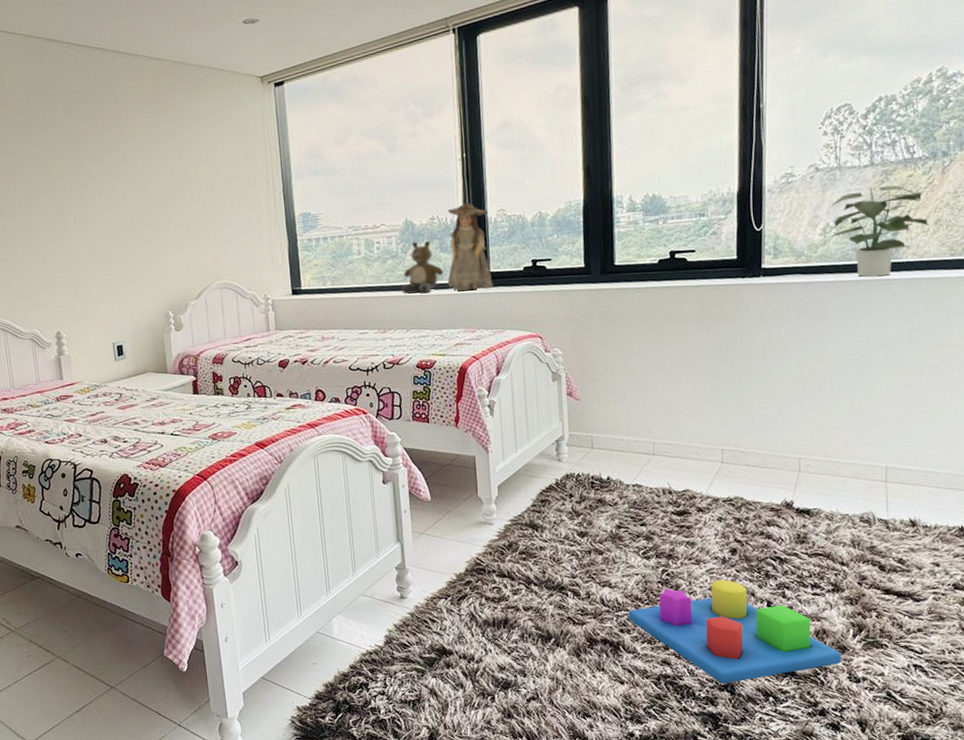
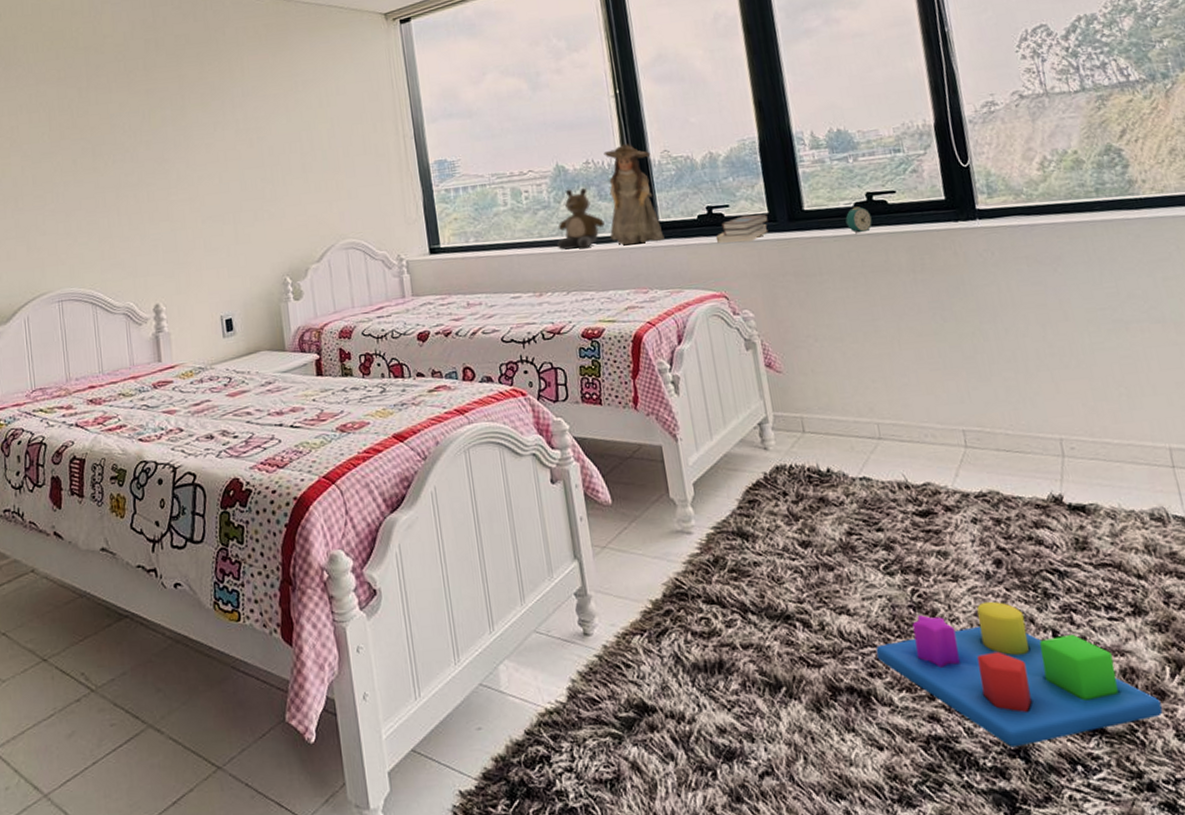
books: none [537,267,583,292] -> present [715,214,769,243]
alarm clock: none [649,263,672,287] -> present [845,206,873,235]
potted plant: present [829,185,929,278] -> none [1043,112,1163,218]

